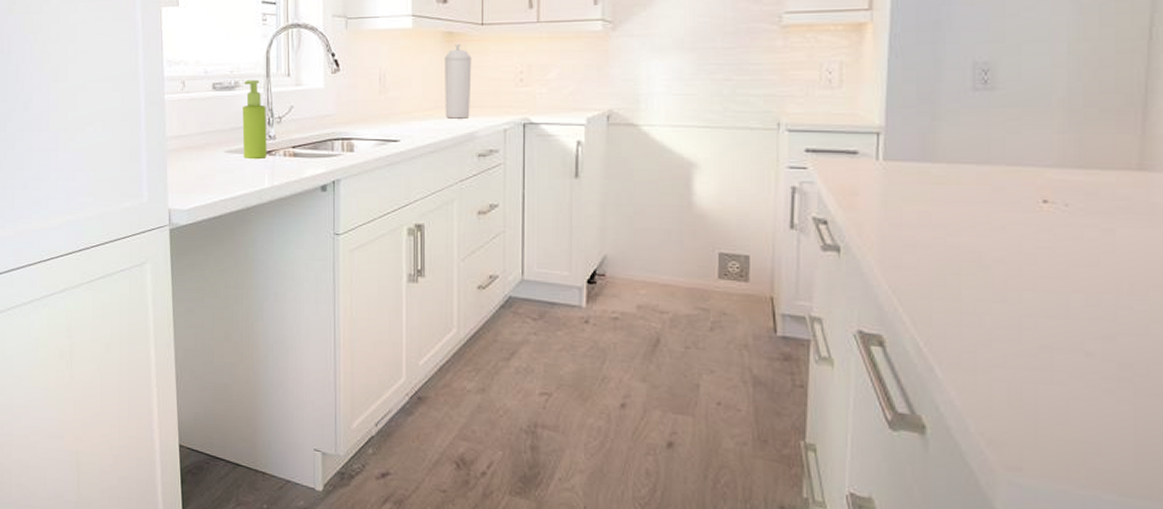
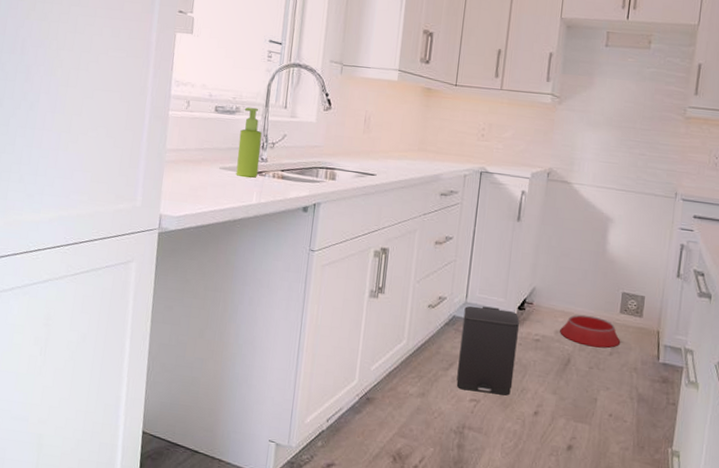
canister: present [444,45,472,119] -> none [417,99,444,162]
pedal bin: none [521,282,592,387] -> present [456,305,520,396]
pet bowl: none [643,284,723,323] -> present [560,314,621,348]

